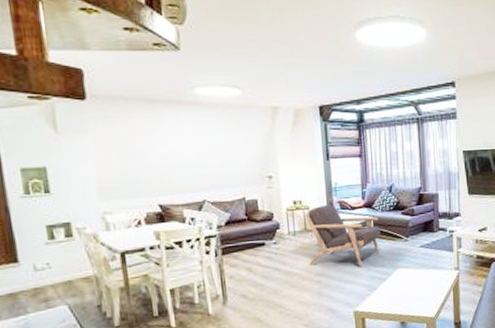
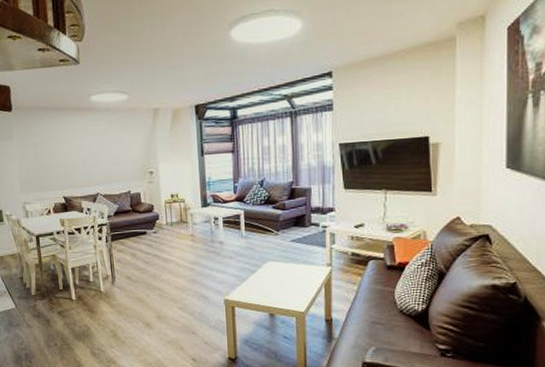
armchair: present [305,204,381,266] -> none [181,197,251,257]

